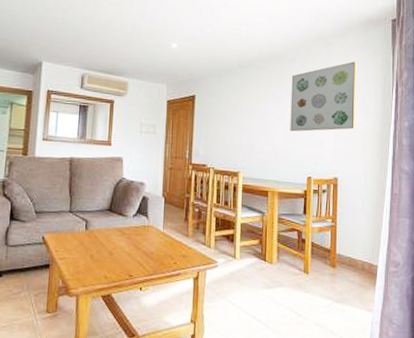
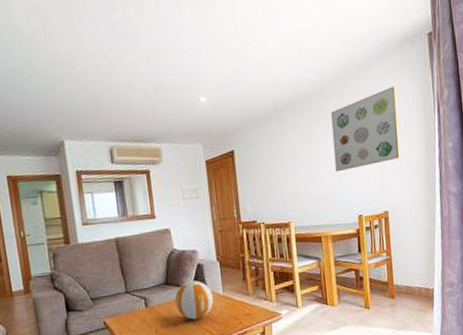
volleyball: none [115,212,153,252] -> present [175,280,214,320]

